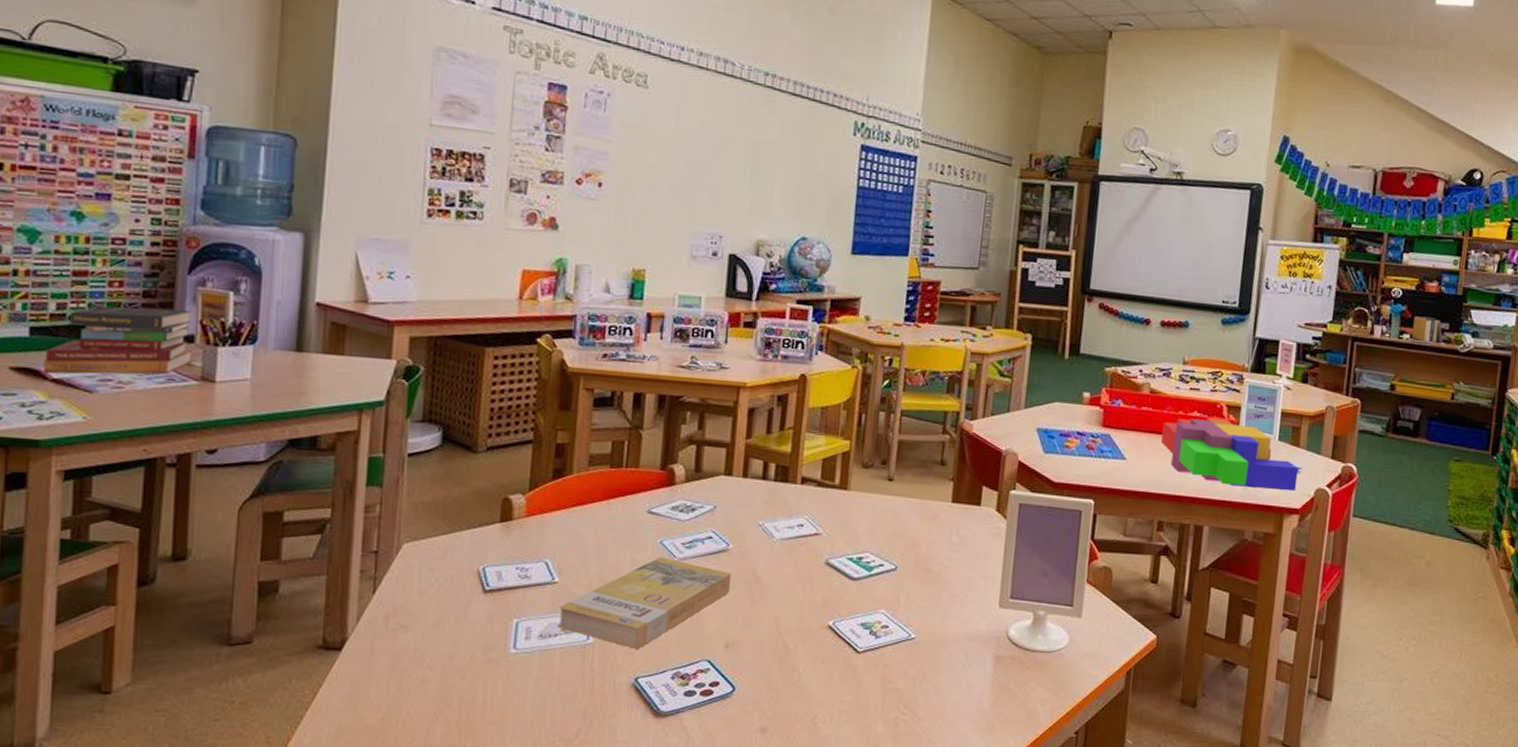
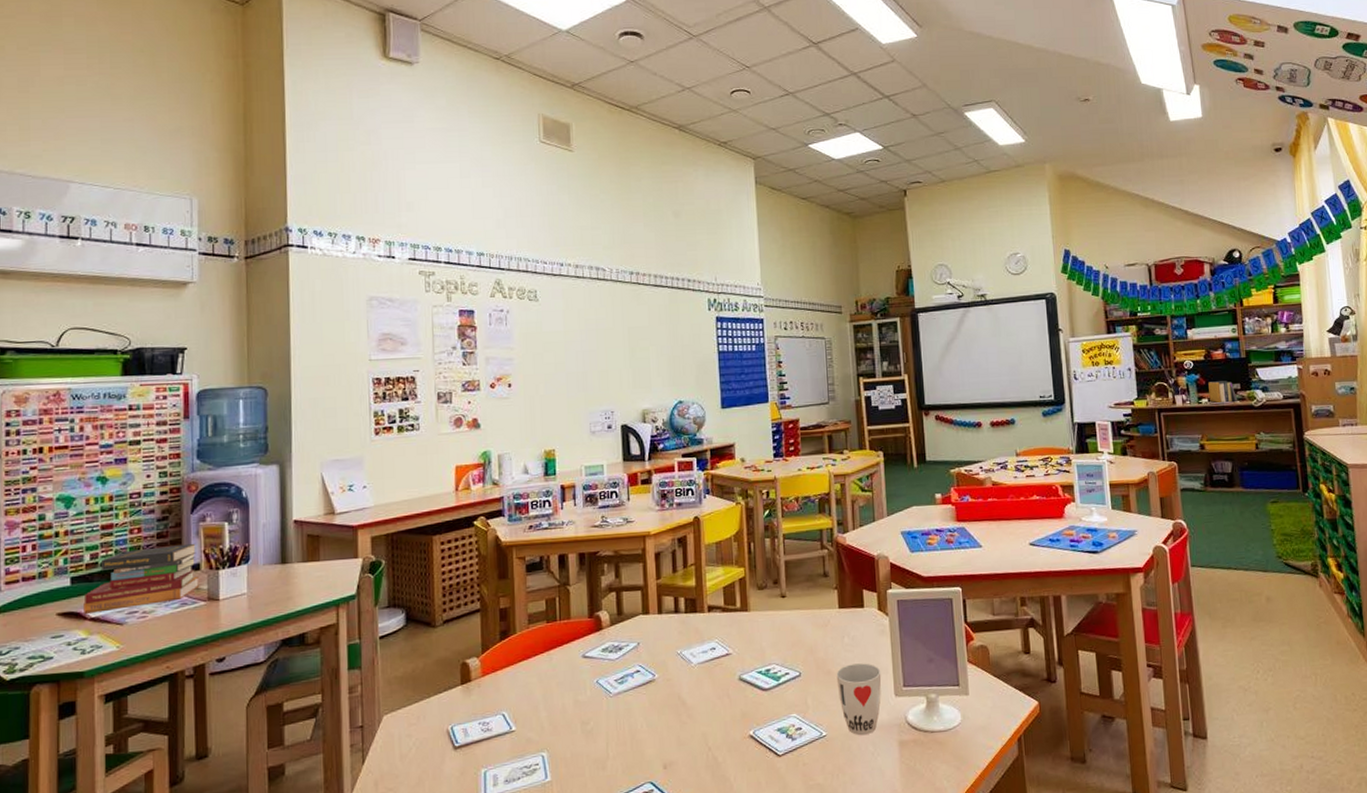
book: present [556,556,732,649] -> none [518,694,662,781]
cup: none [935,565,988,644] -> present [836,663,882,736]
toy blocks: present [1161,418,1299,490] -> none [1009,498,1136,556]

